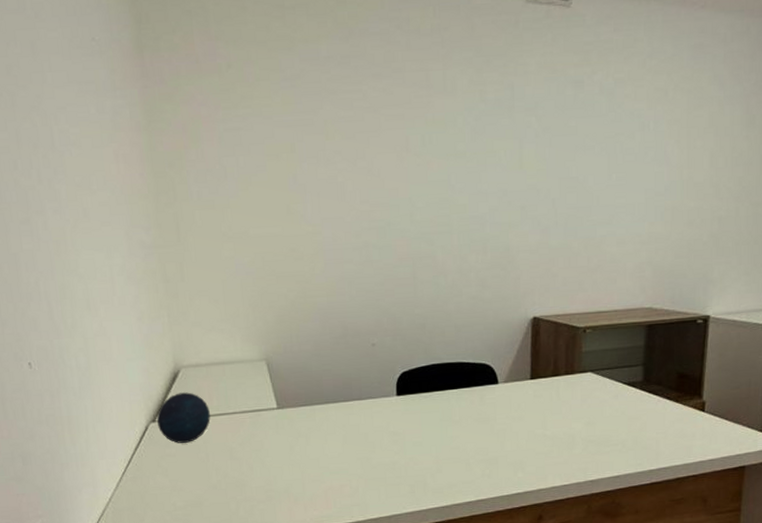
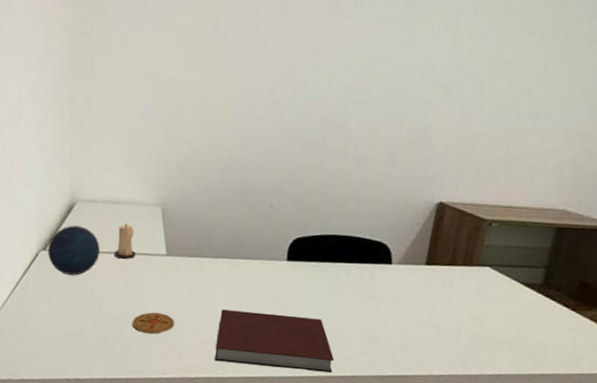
candle: none [224,382,247,419] -> present [114,222,136,259]
coaster: none [252,467,296,491] -> present [132,312,175,335]
notebook: none [339,448,458,507] -> present [215,309,335,373]

